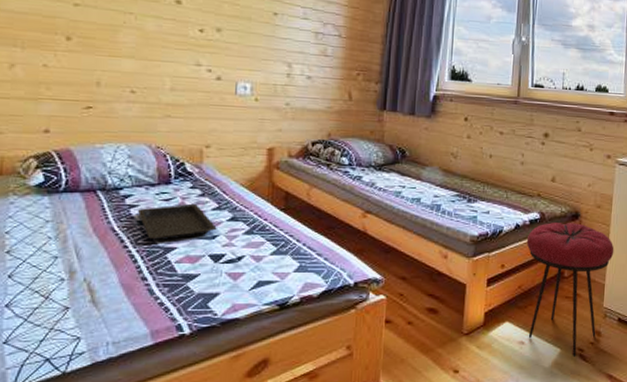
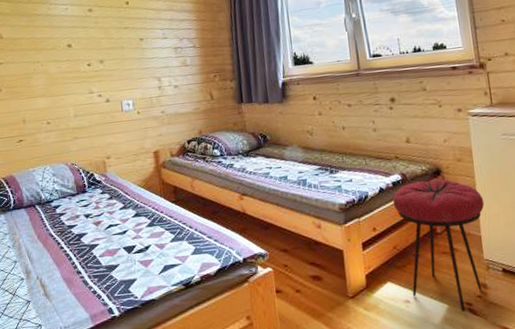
serving tray: present [138,203,217,240] -> none [66,206,126,240]

